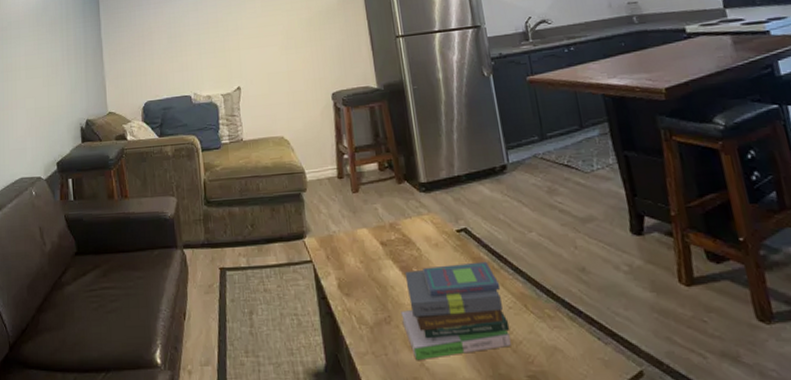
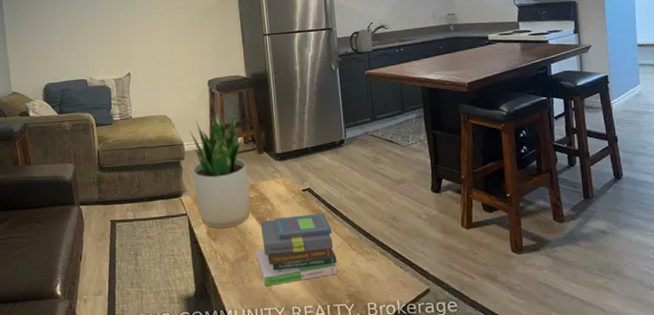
planter: none [311,127,391,280] -> present [189,108,250,228]
kettle: none [503,25,535,57] -> present [349,29,373,55]

